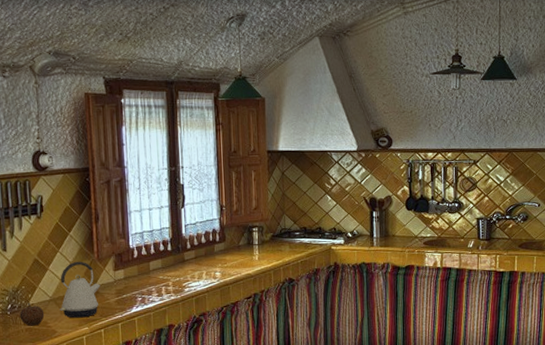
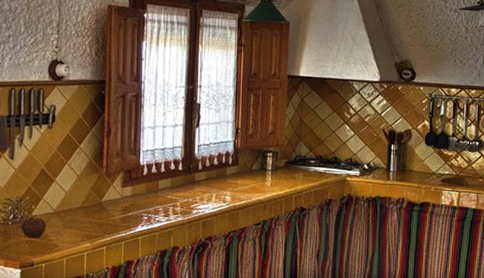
kettle: present [60,261,101,318] -> none [63,174,107,233]

